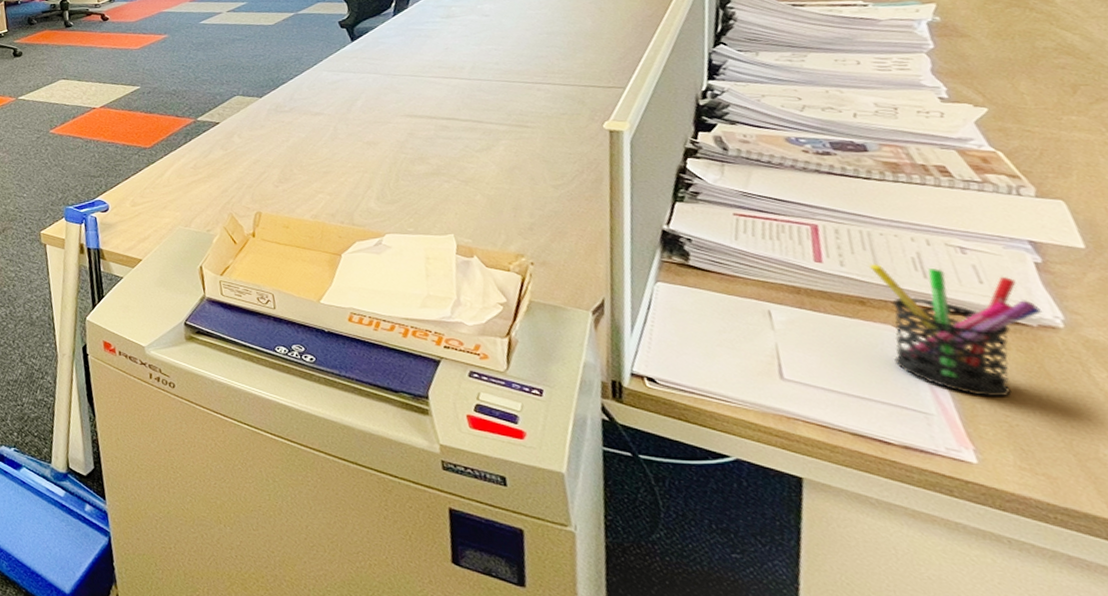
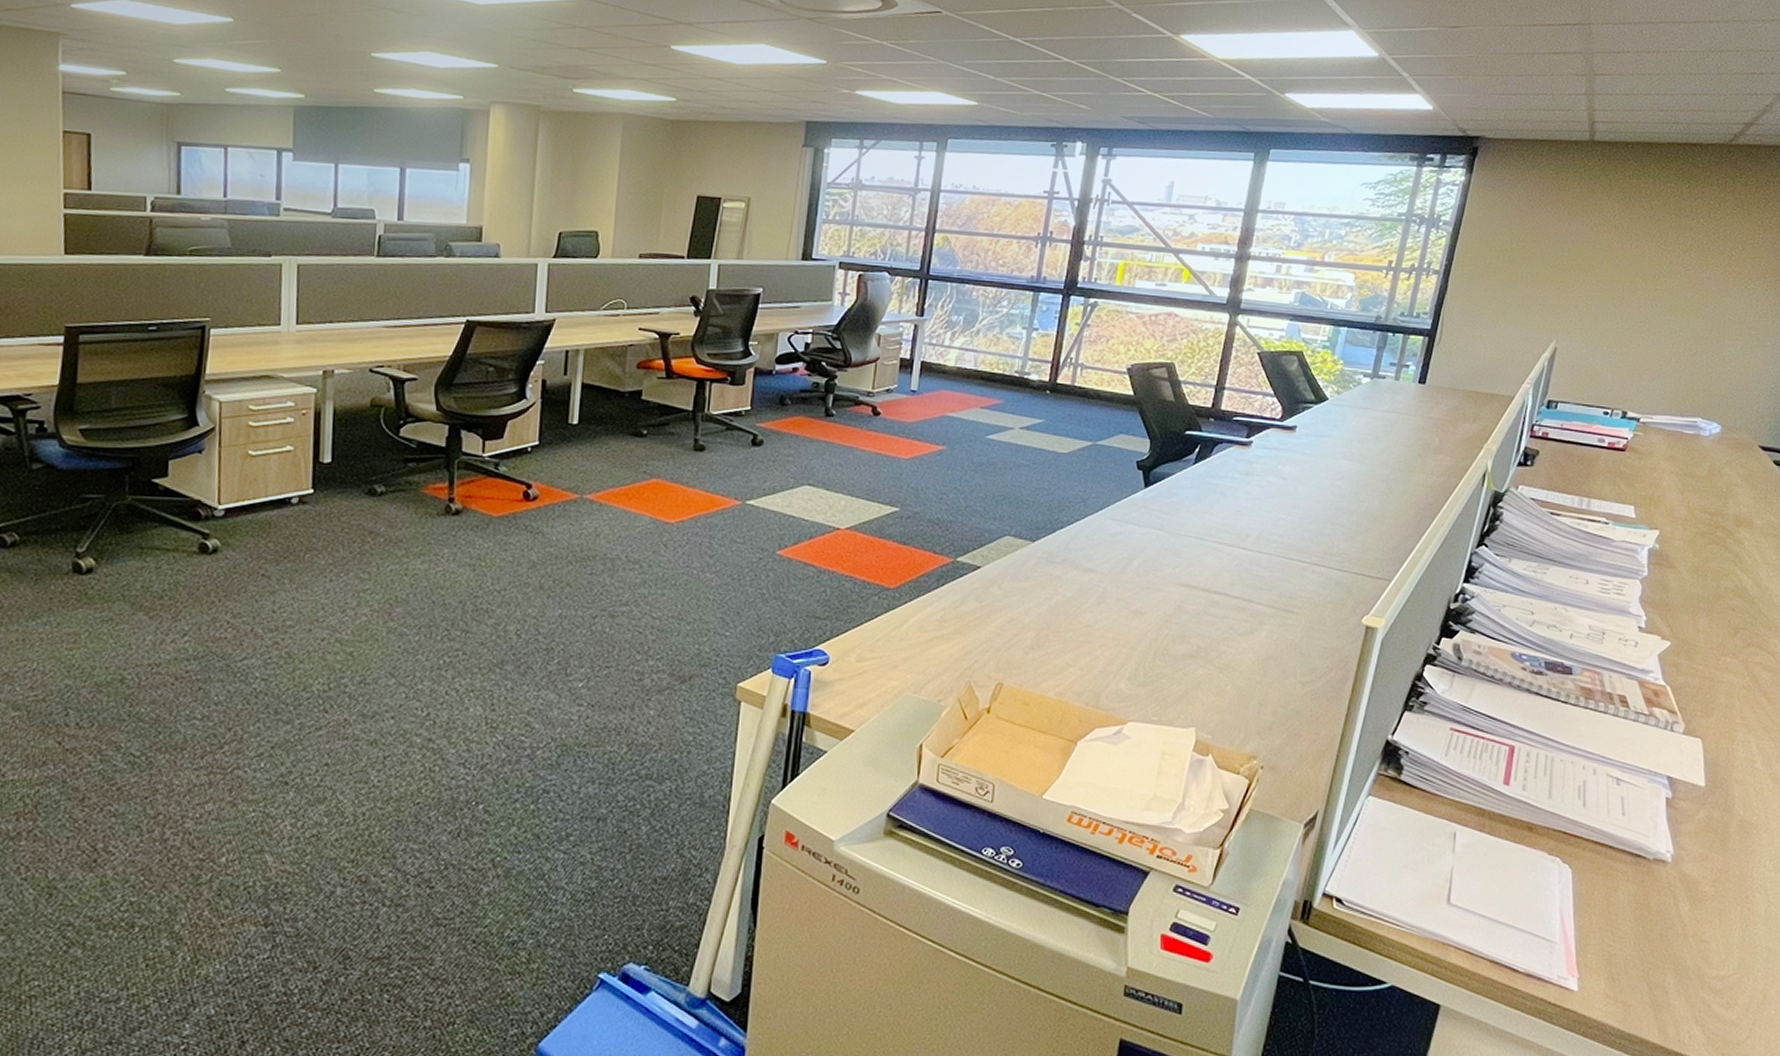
pen holder: present [869,263,1043,398] -> none [1541,789,1660,928]

